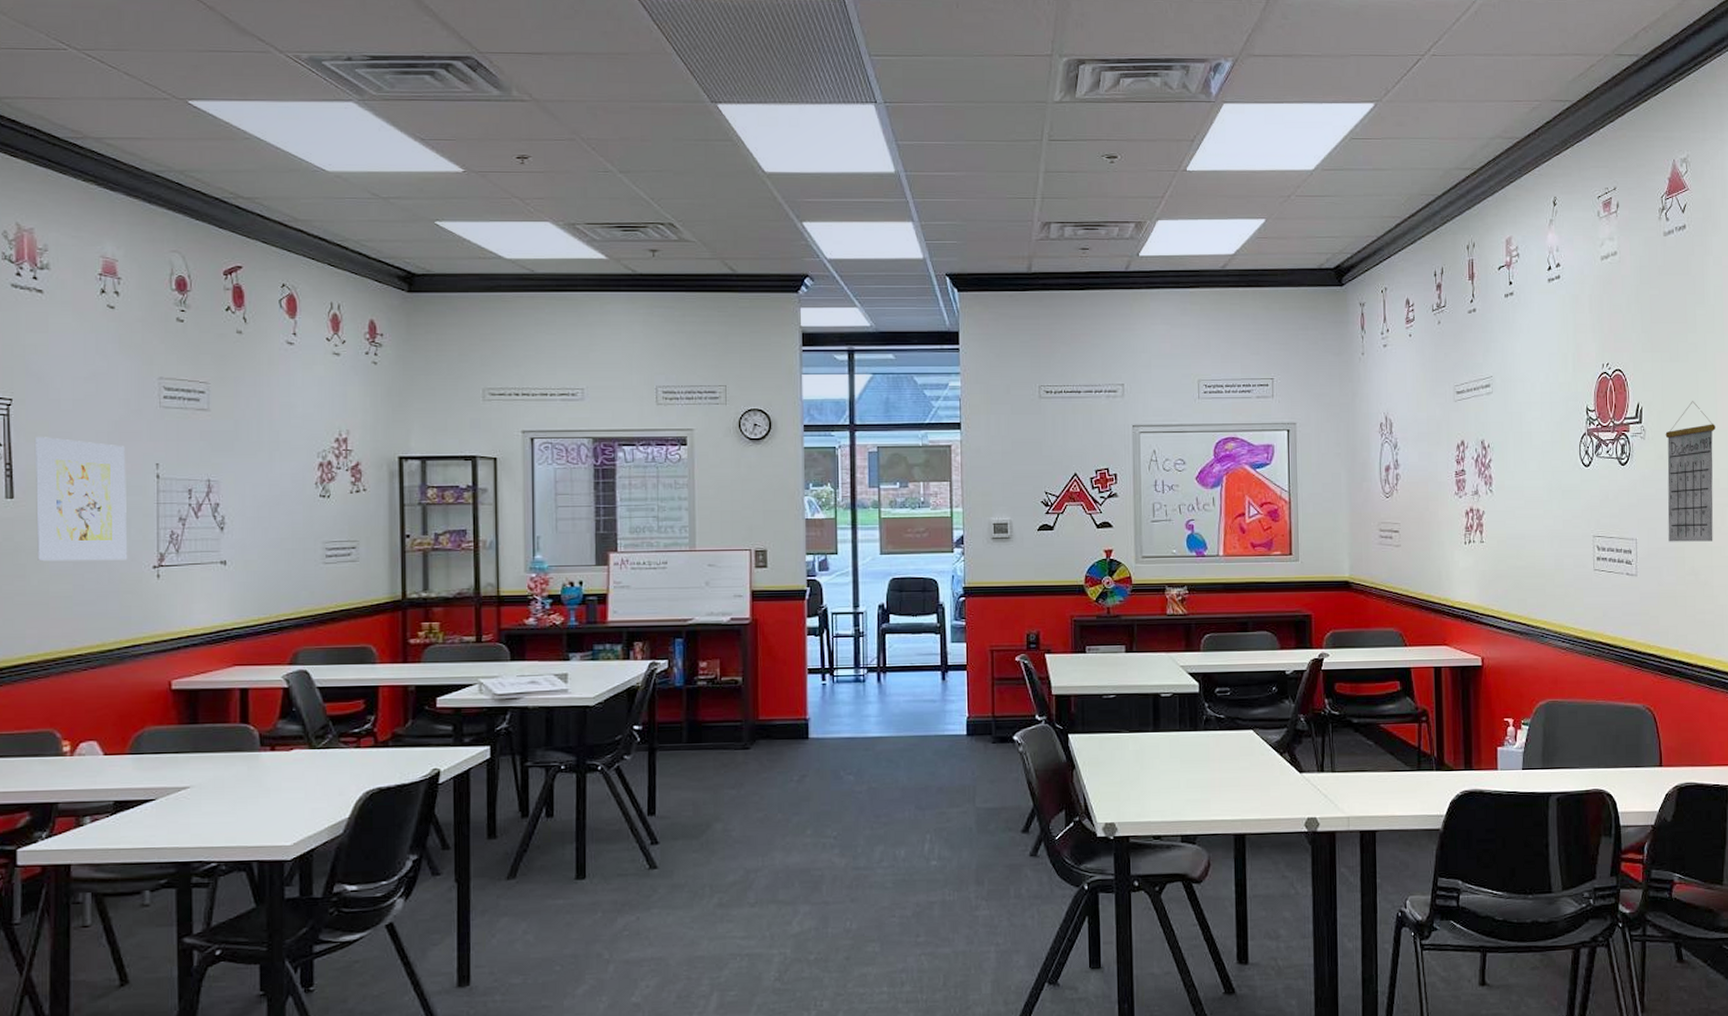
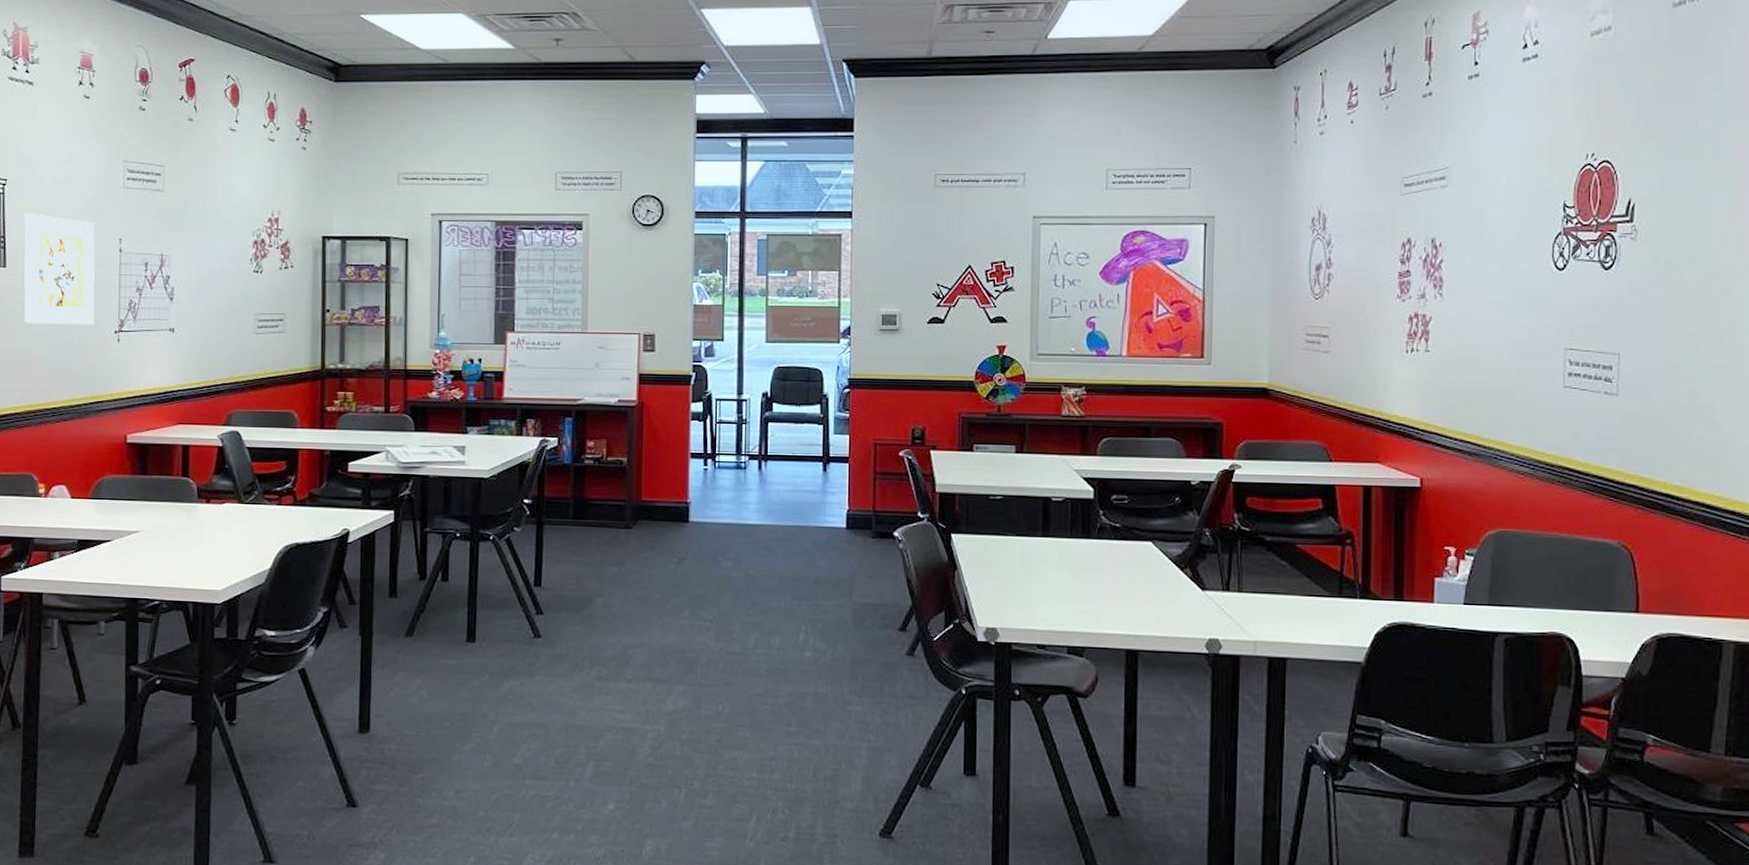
calendar: present [1665,401,1716,542] -> none [1660,197,1729,360]

